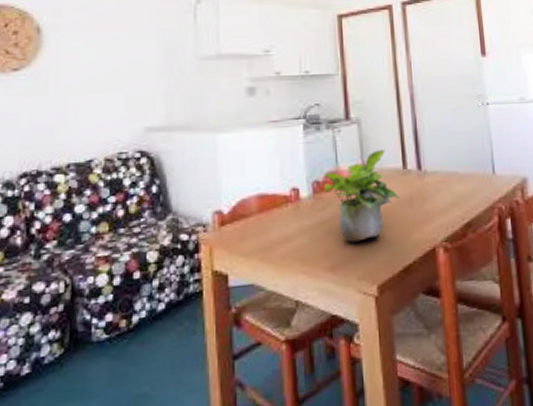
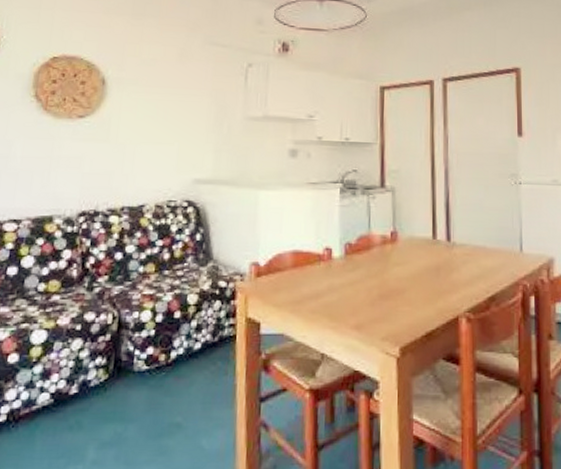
potted plant: present [324,150,399,242] -> none [356,219,427,304]

